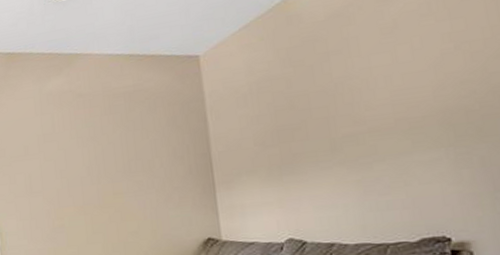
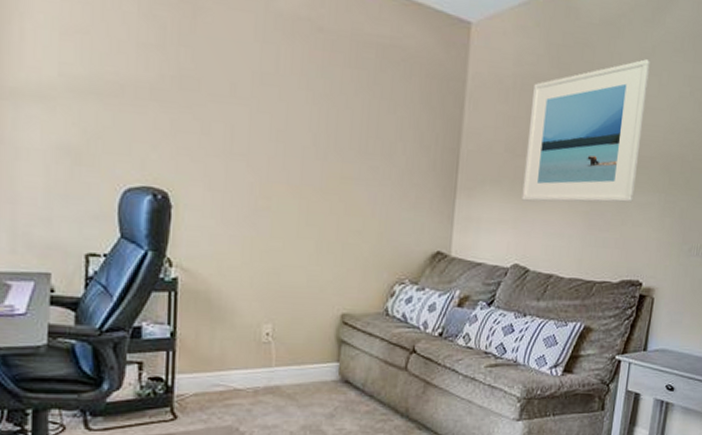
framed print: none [270,32,413,183] -> present [521,59,650,203]

